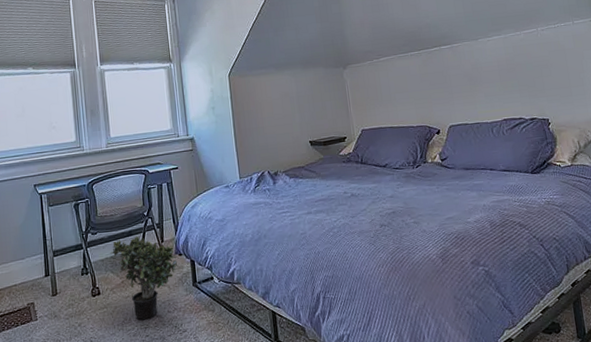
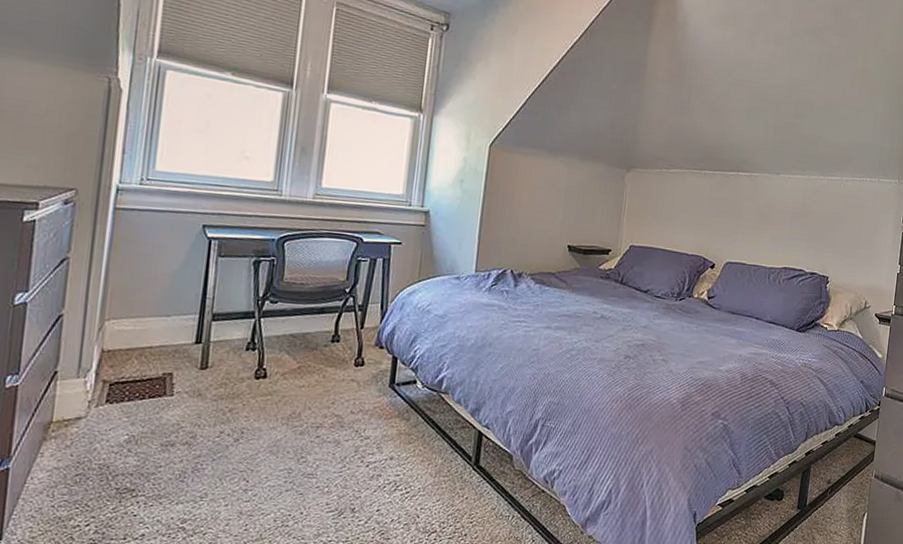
potted plant: present [110,236,177,320] -> none [290,315,377,417]

